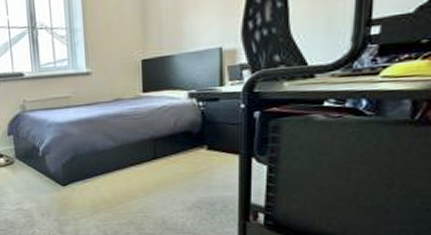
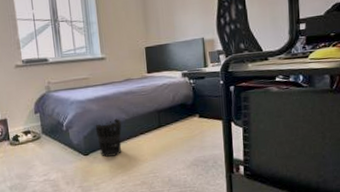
wastebasket: none [74,145,108,189] -> present [94,118,122,157]

